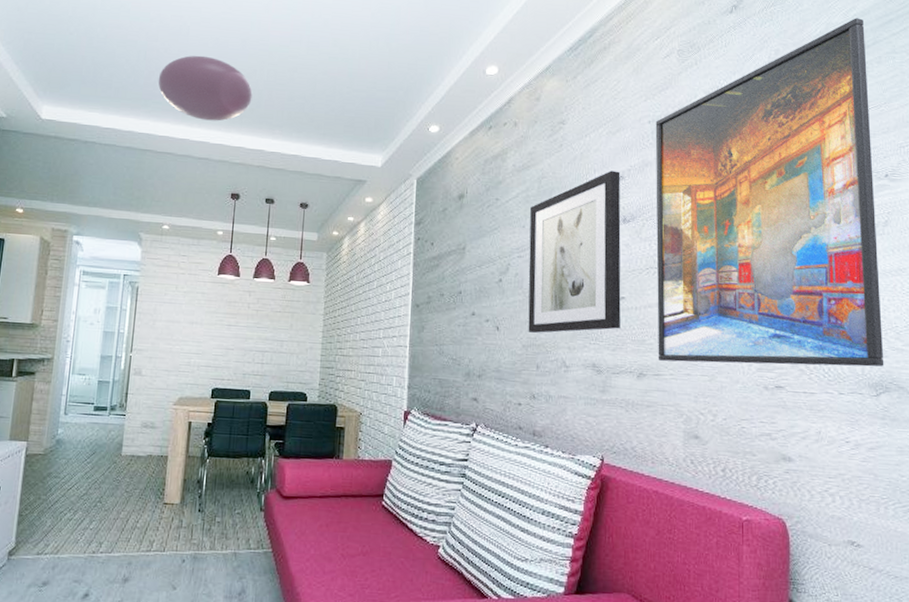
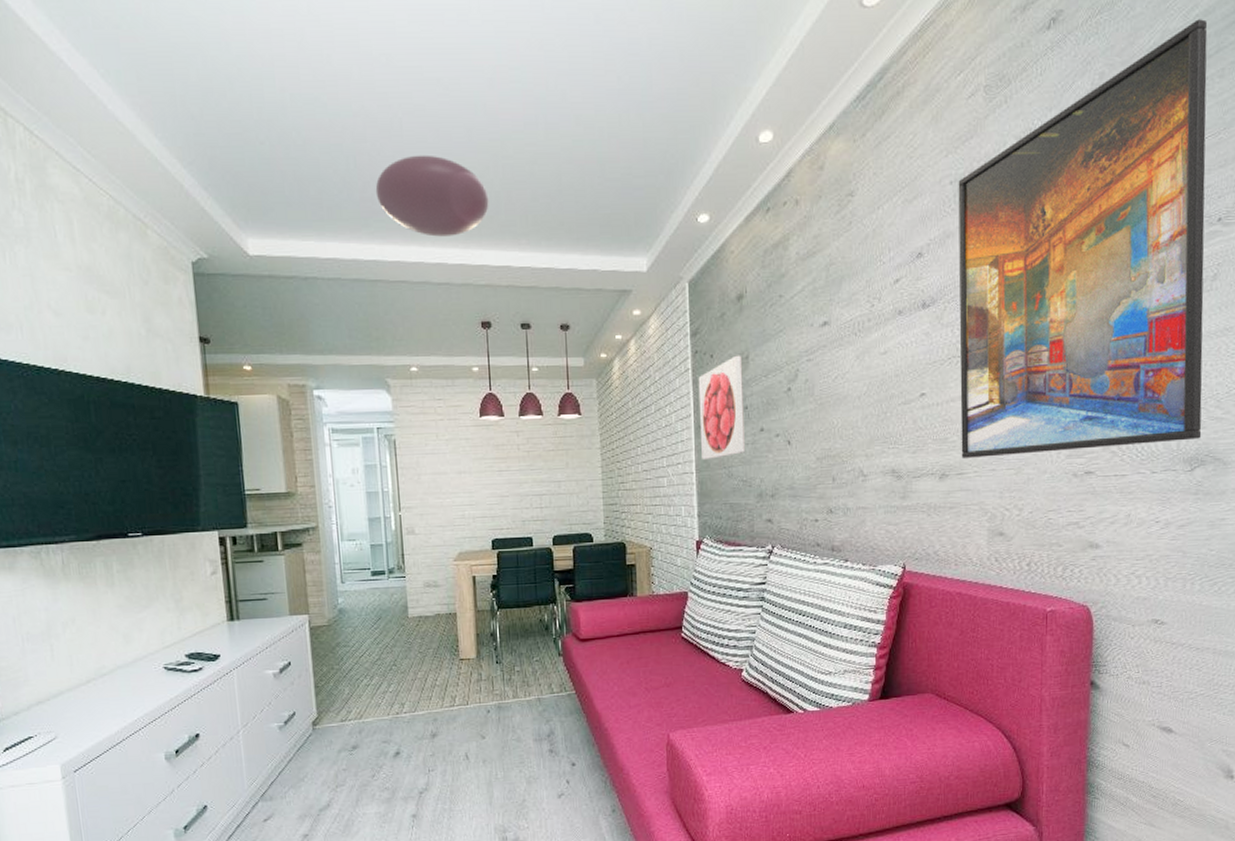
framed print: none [416,245,460,336] -> present [698,355,746,461]
wall art: present [528,170,621,333] -> none [819,247,921,443]

